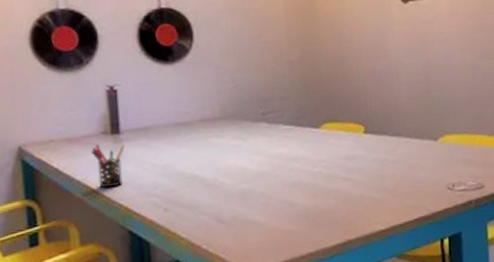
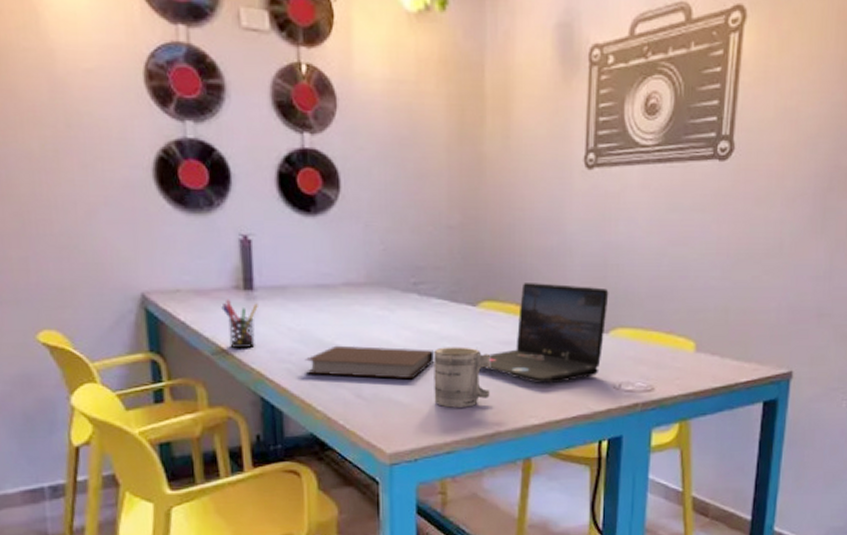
notebook: none [168,171,286,205] -> present [304,345,435,380]
mug: none [284,165,338,223] -> present [433,347,491,408]
laptop: none [328,101,435,192] -> present [481,283,609,384]

